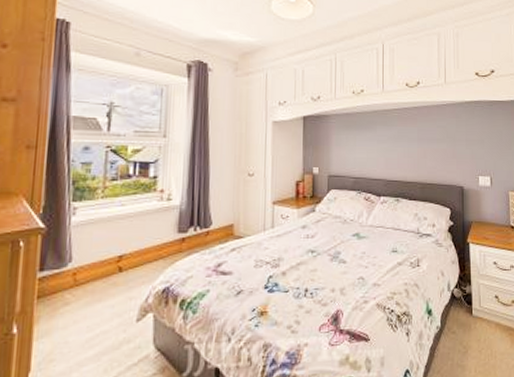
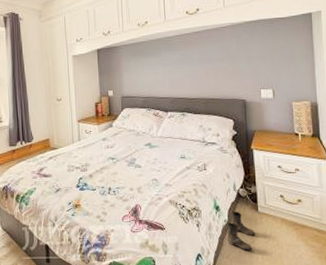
boots: none [439,315,469,363] -> present [227,211,256,251]

